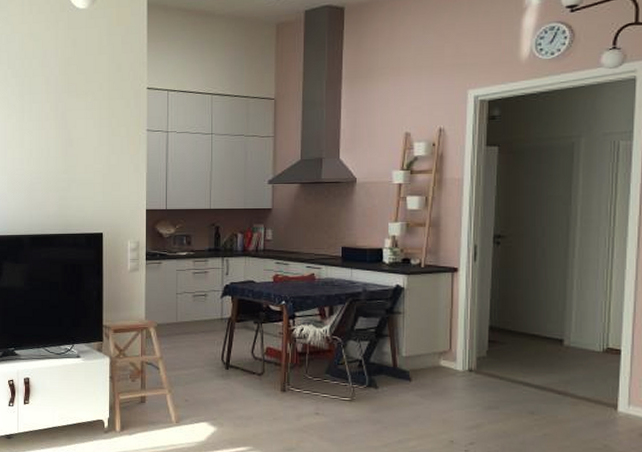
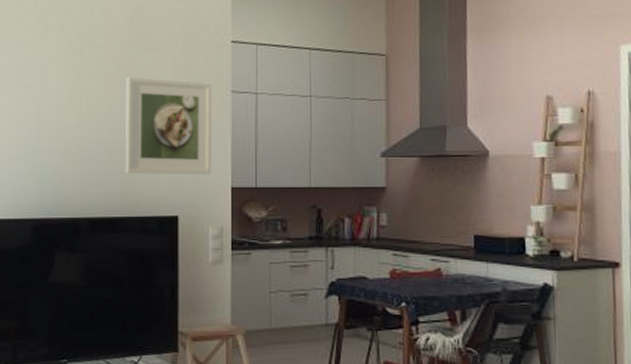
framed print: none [60,118,131,200] -> present [125,76,213,175]

